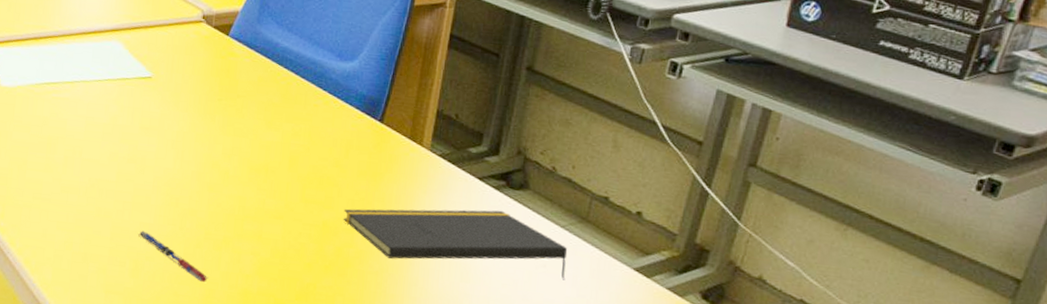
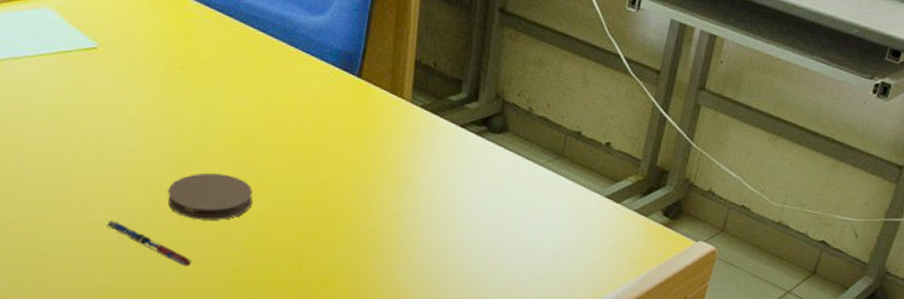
coaster: none [193,197,270,243] -> present [168,173,252,220]
notepad: present [343,209,568,281] -> none [329,155,547,216]

